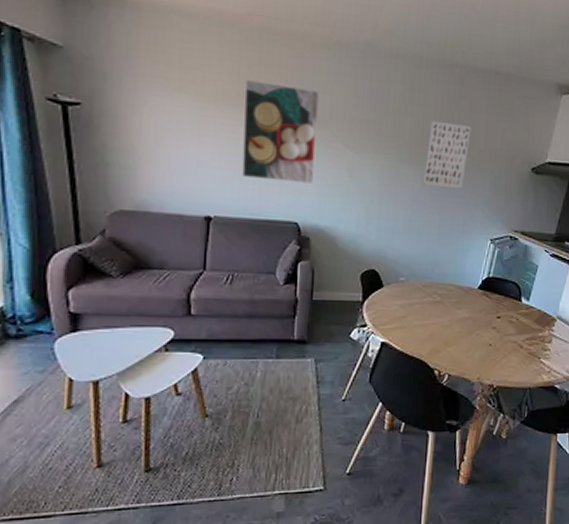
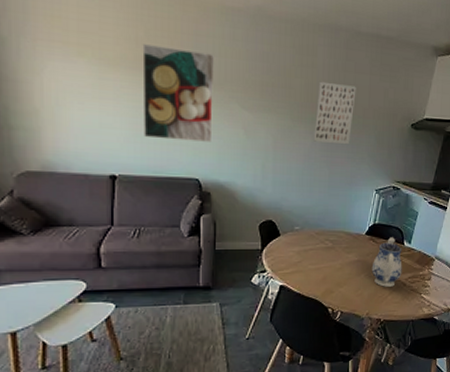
teapot: none [484,292,519,349] -> present [371,237,402,287]

